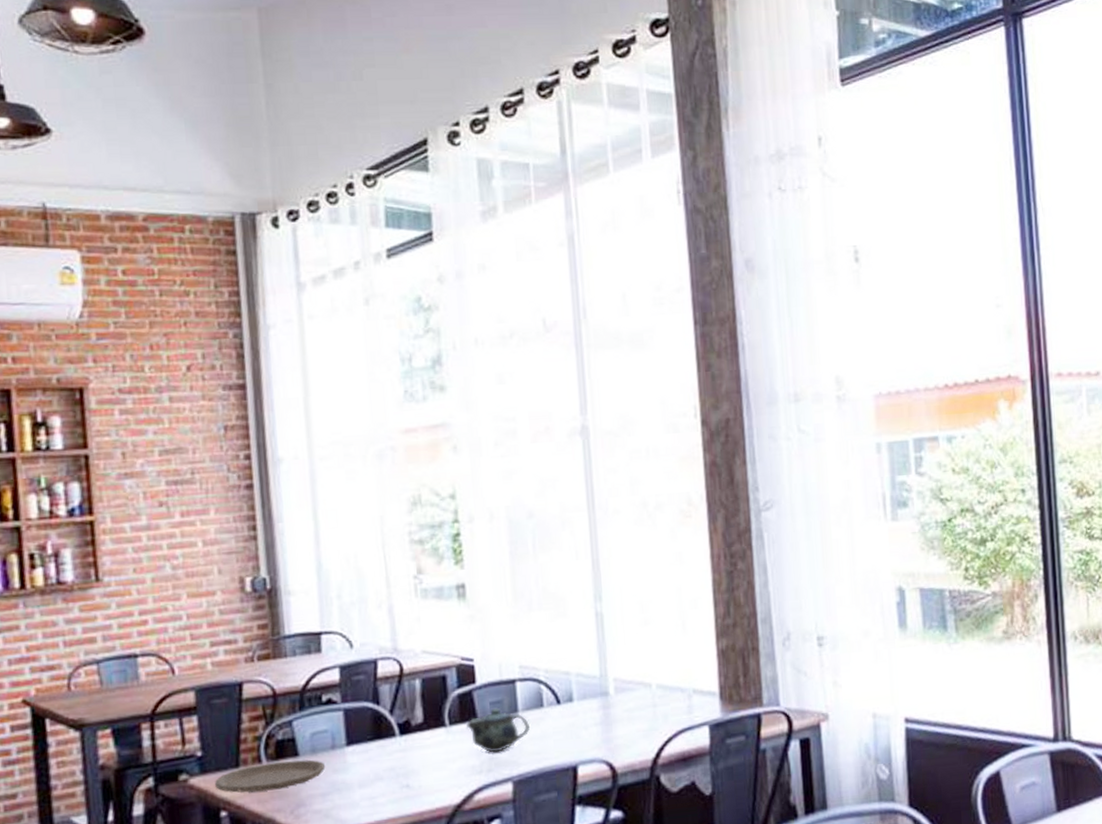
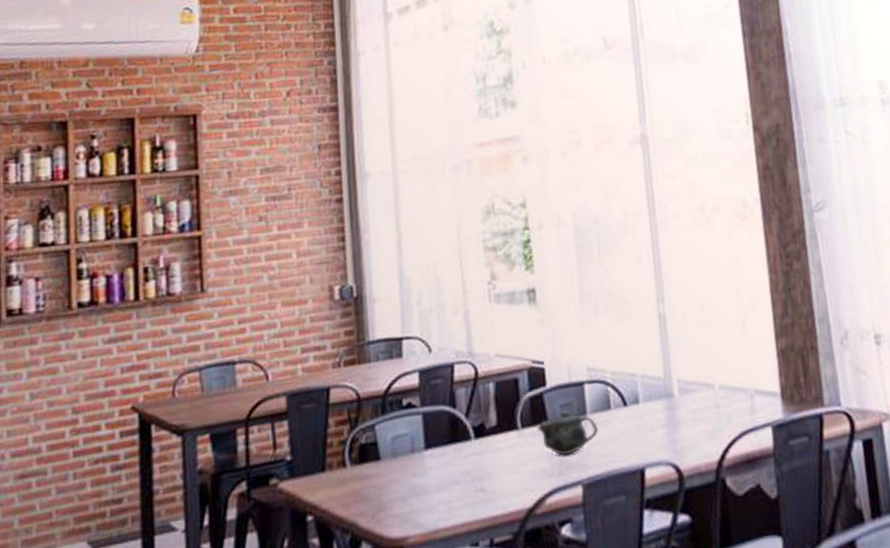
plate: present [215,759,326,793] -> none [303,463,405,497]

